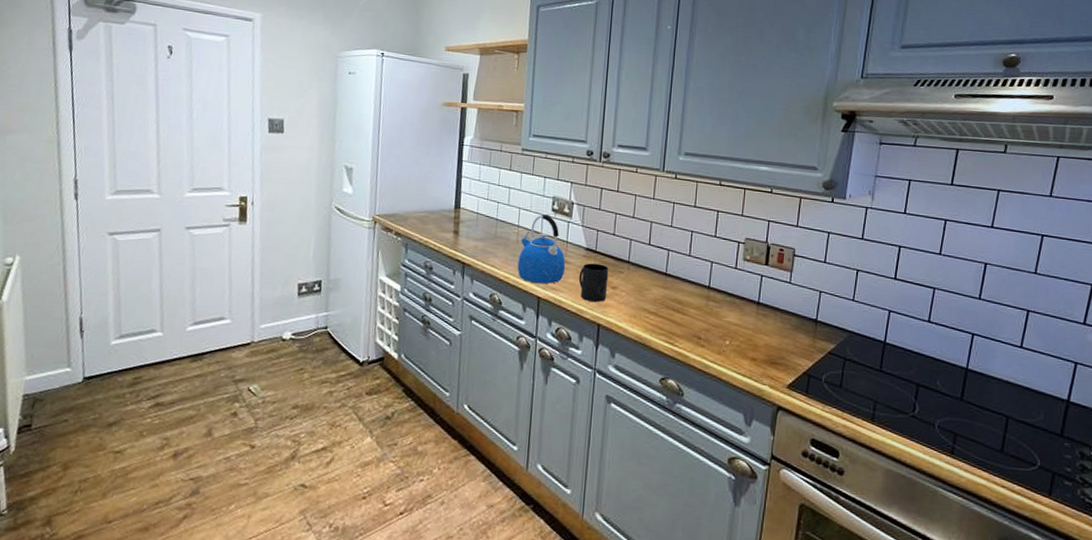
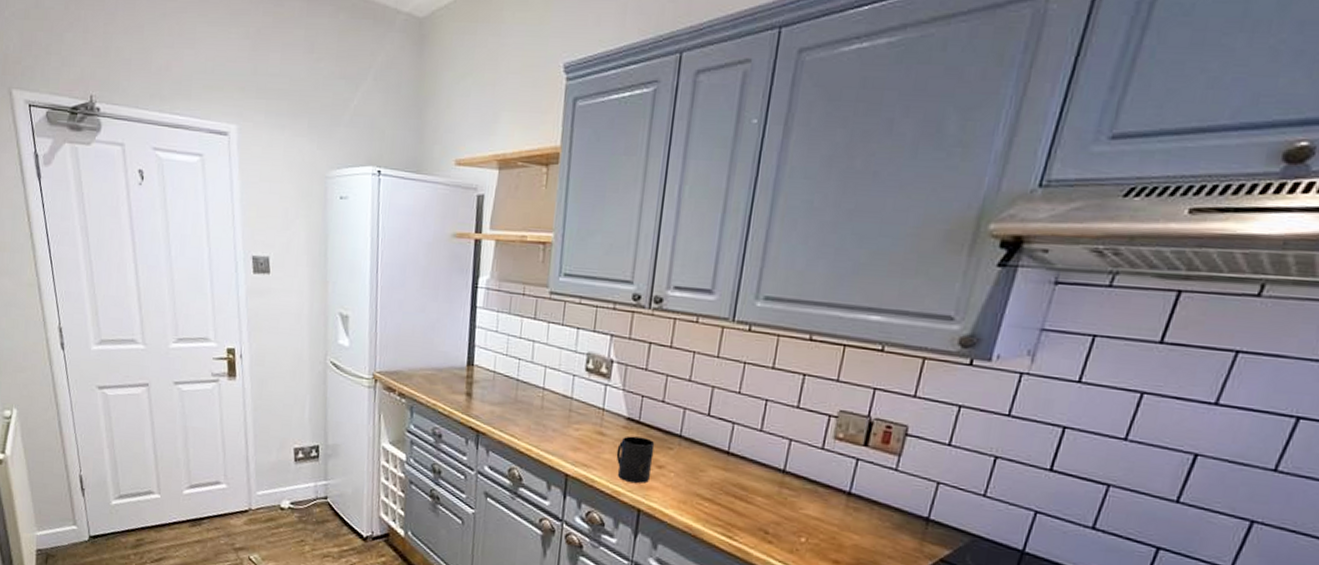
kettle: present [517,214,565,284] -> none [541,375,601,459]

